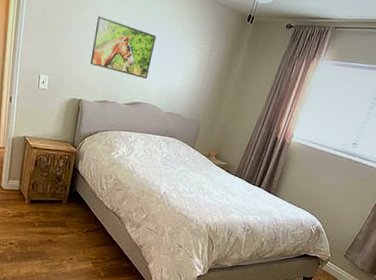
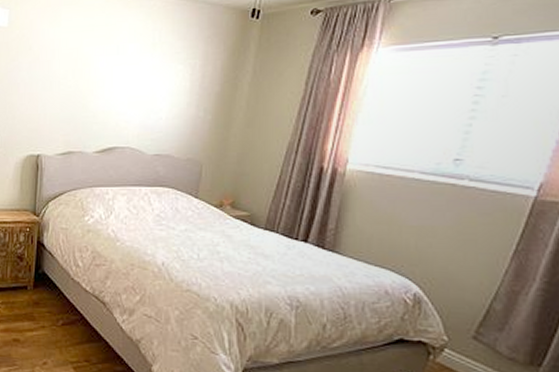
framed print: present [90,16,157,79] -> none [46,50,128,116]

